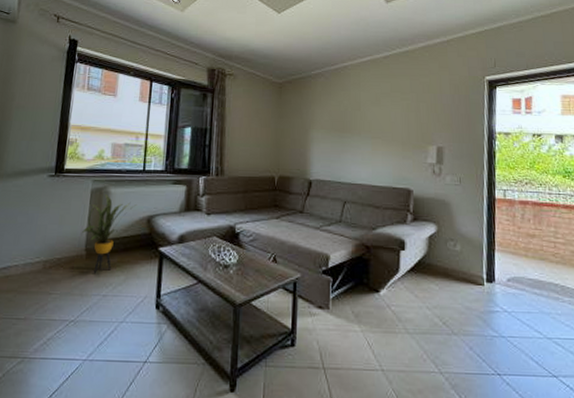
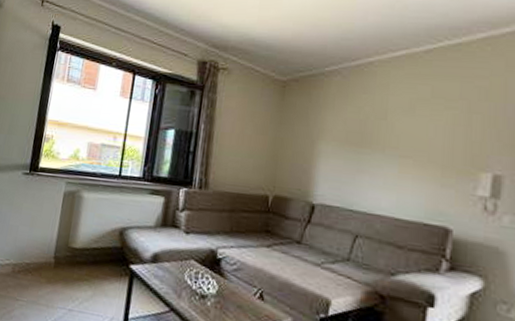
house plant: present [82,194,137,274] -> none [52,199,110,286]

